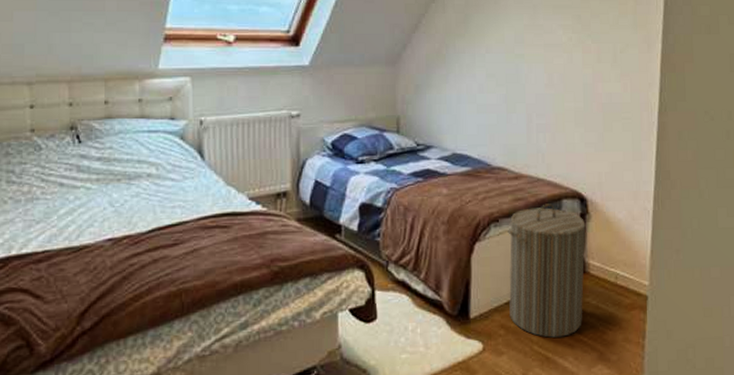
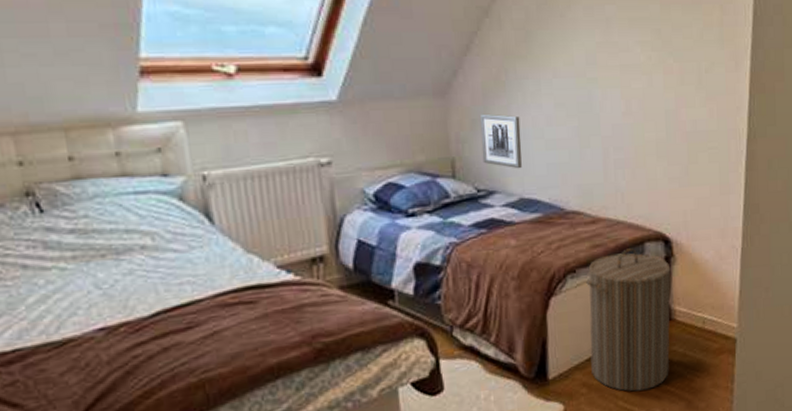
wall art: none [422,80,457,128] -> present [479,113,522,169]

